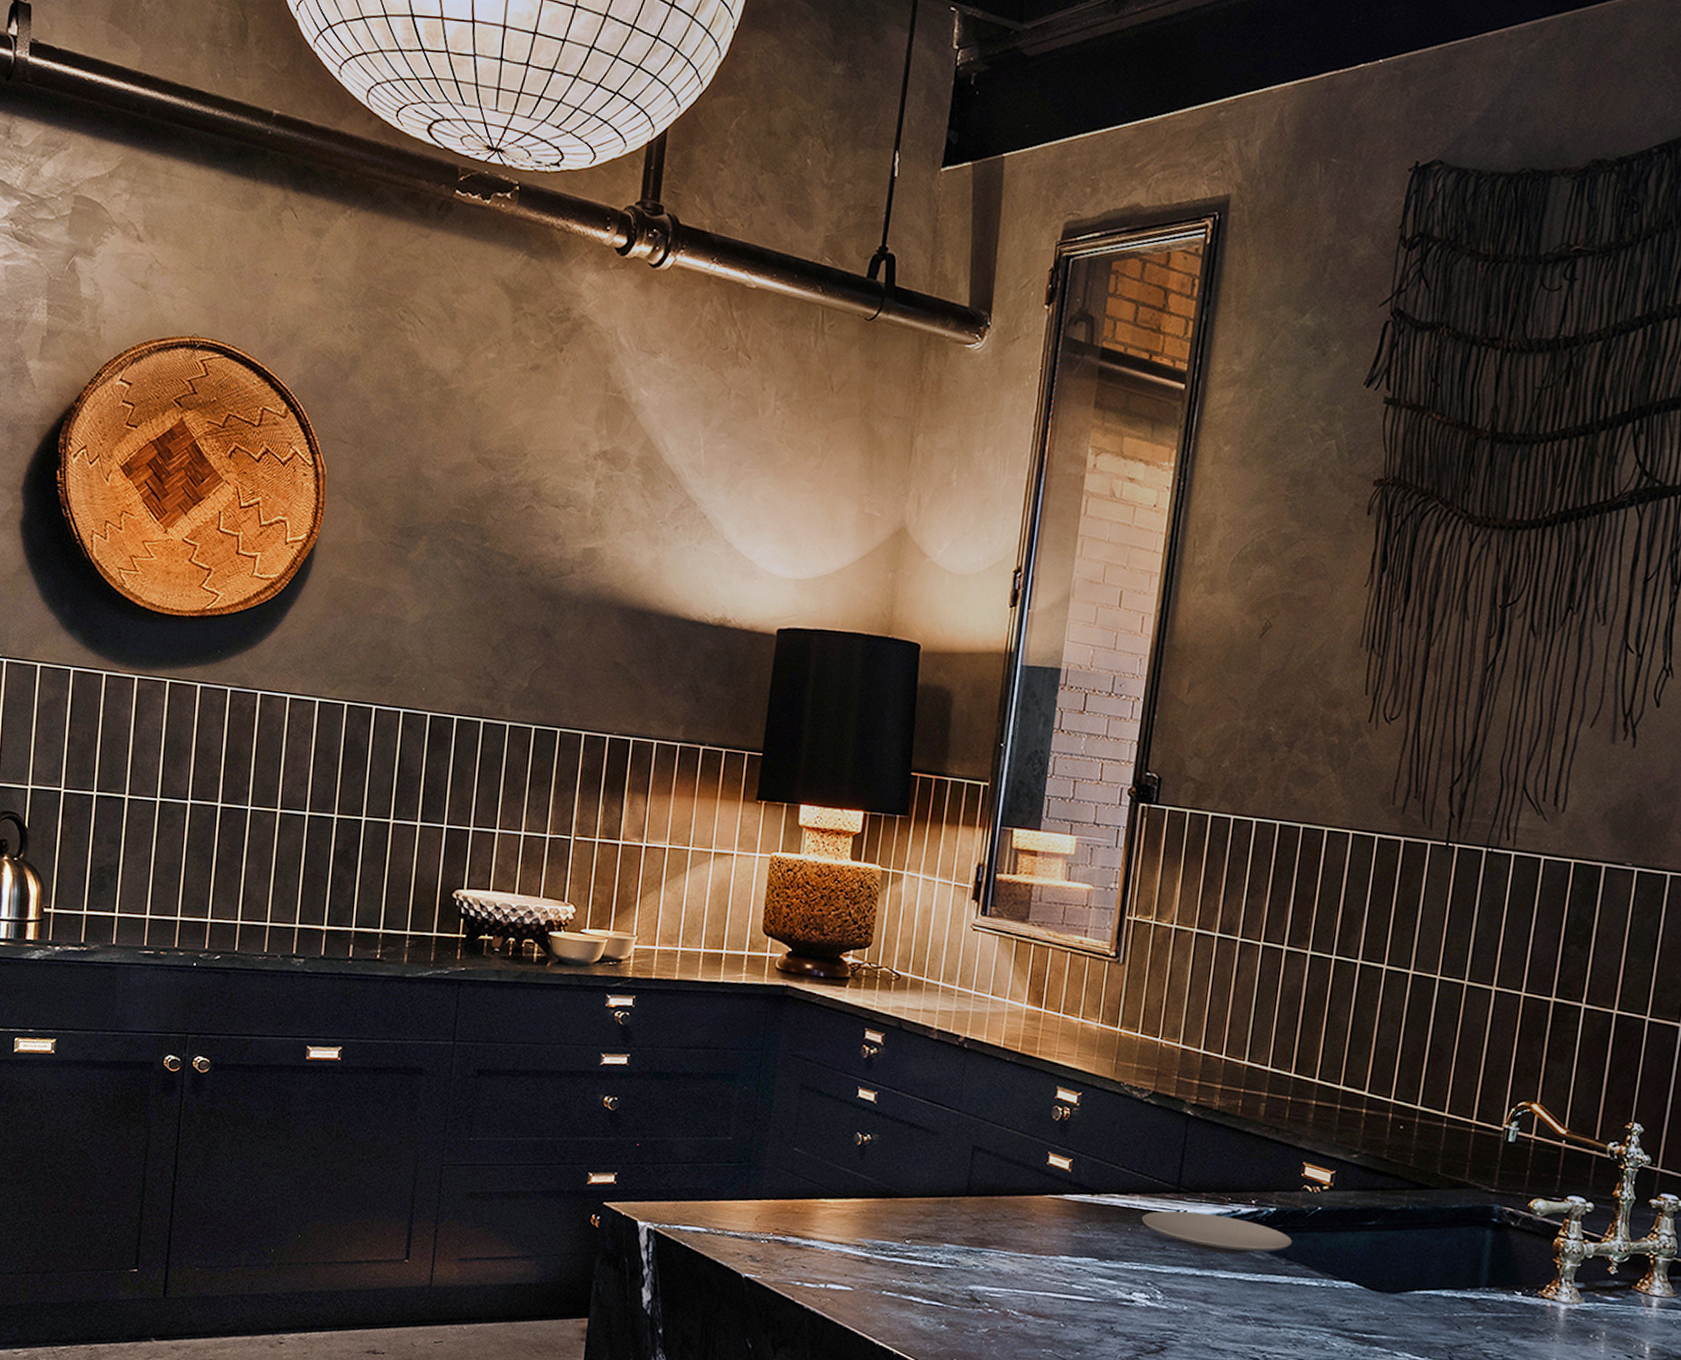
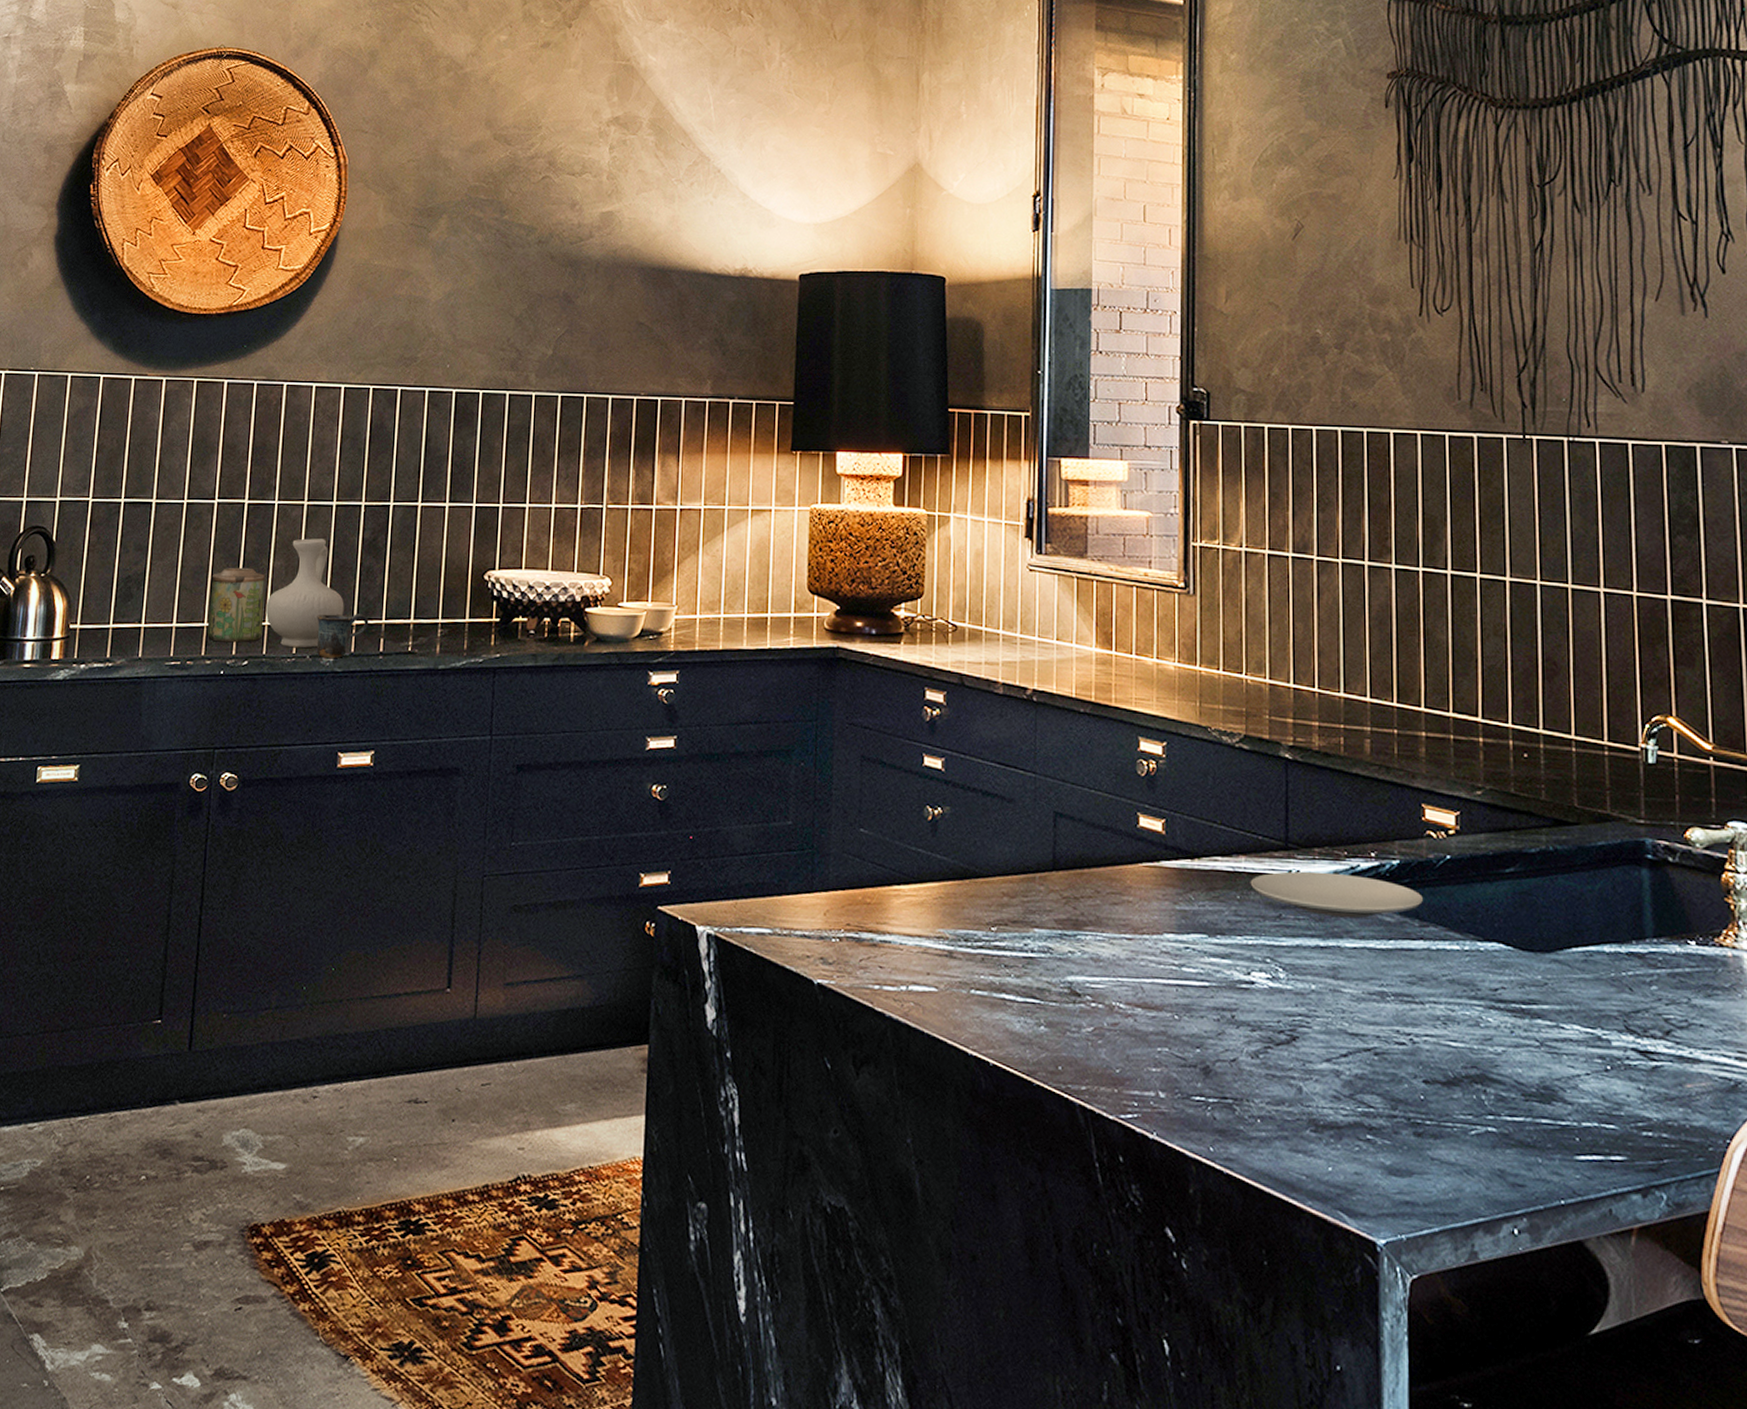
canister: none [179,866,238,939] -> present [206,567,265,643]
ceramic jug: none [238,844,315,950] -> present [265,538,344,649]
mug: none [287,917,339,960] -> present [316,614,369,658]

